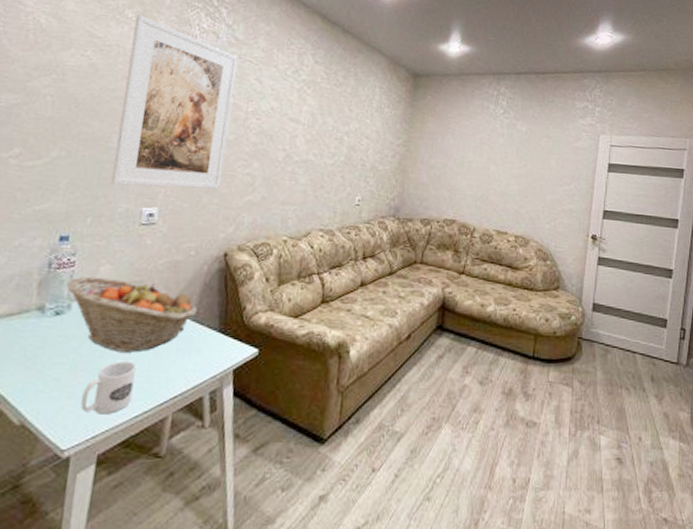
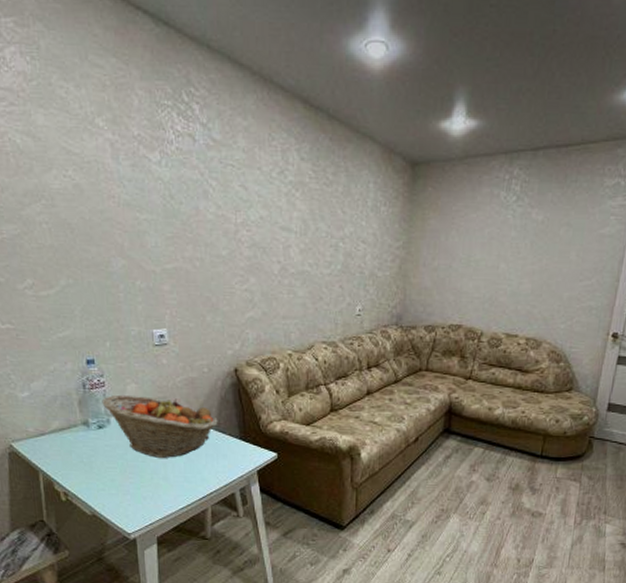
mug: present [80,360,136,415] -> none [135,464,175,507]
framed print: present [111,14,238,190] -> none [107,122,221,309]

